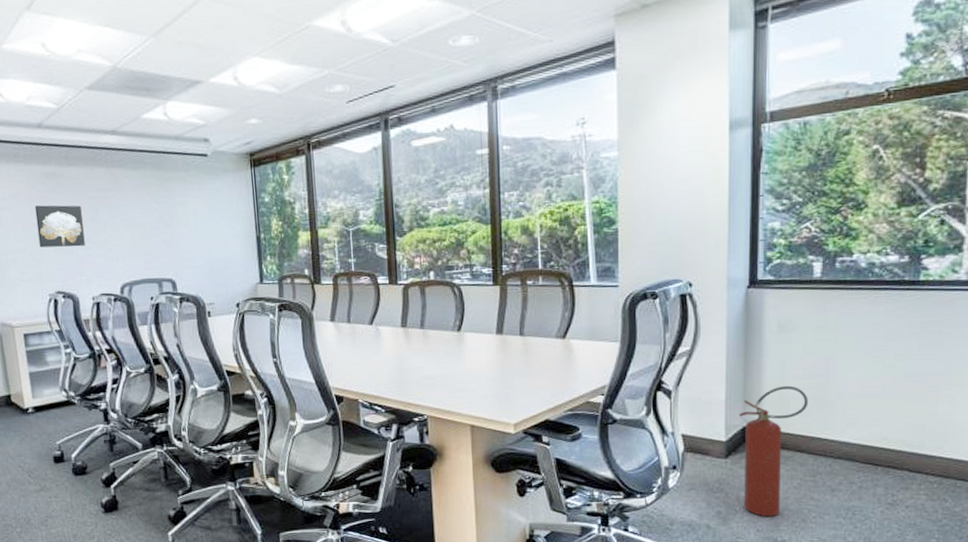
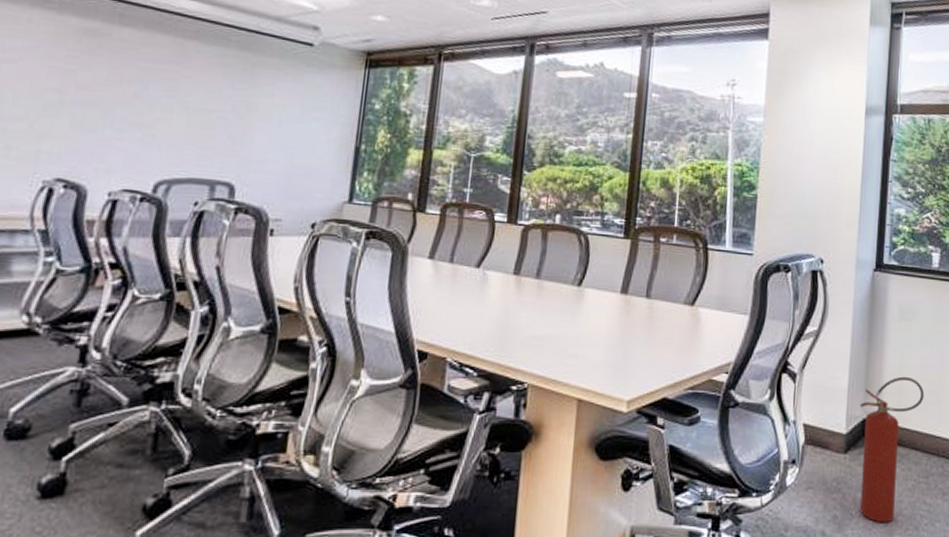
wall art: present [34,205,85,248] -> none [47,65,125,127]

